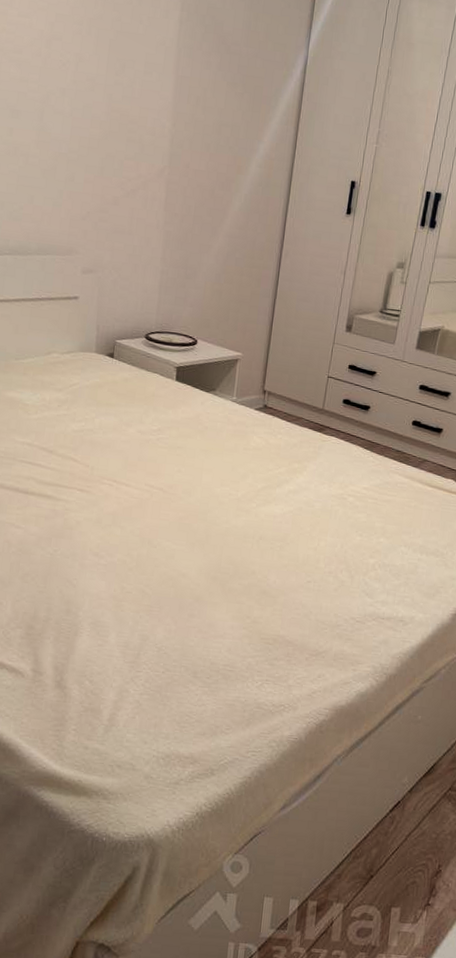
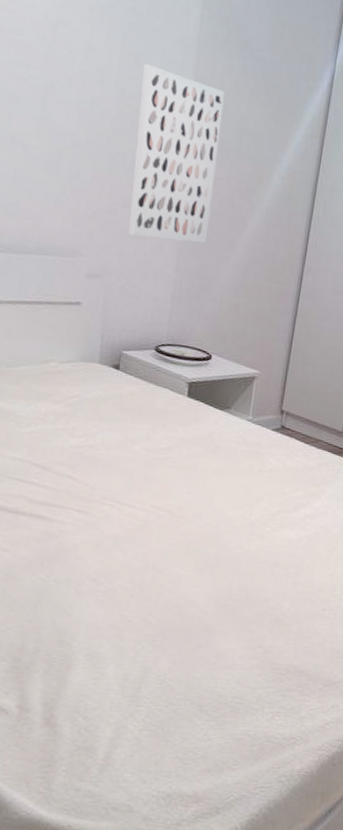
wall art: none [119,69,204,235] -> present [128,64,225,245]

